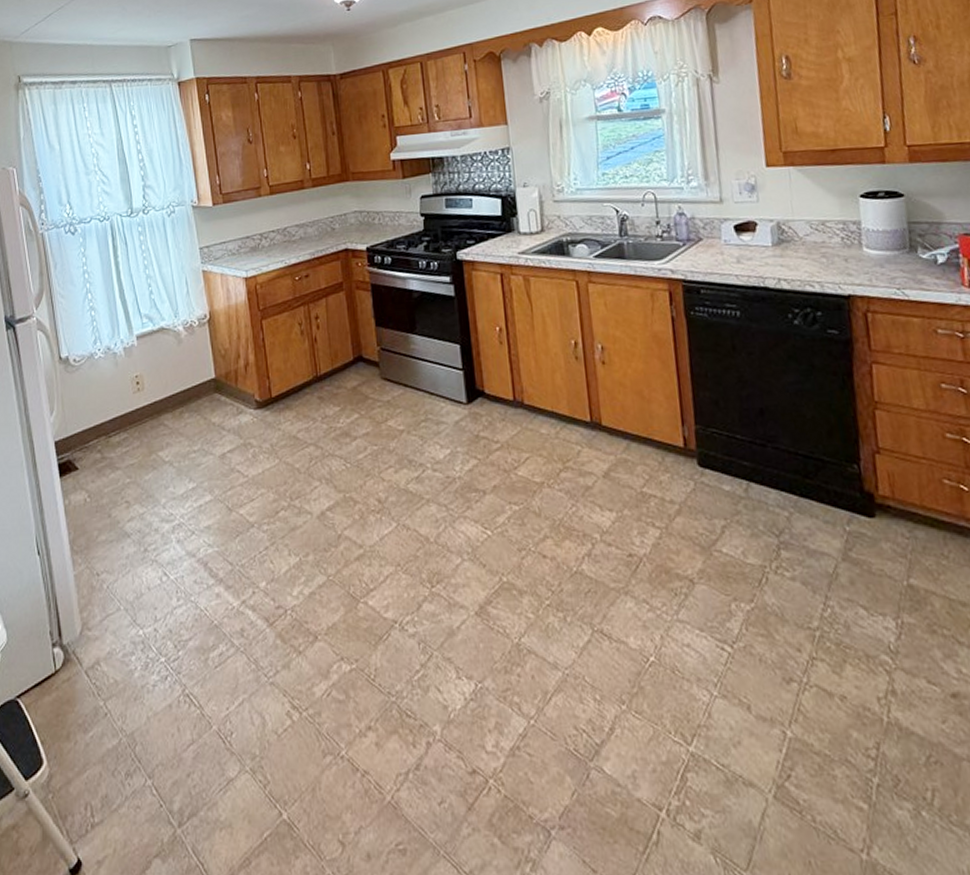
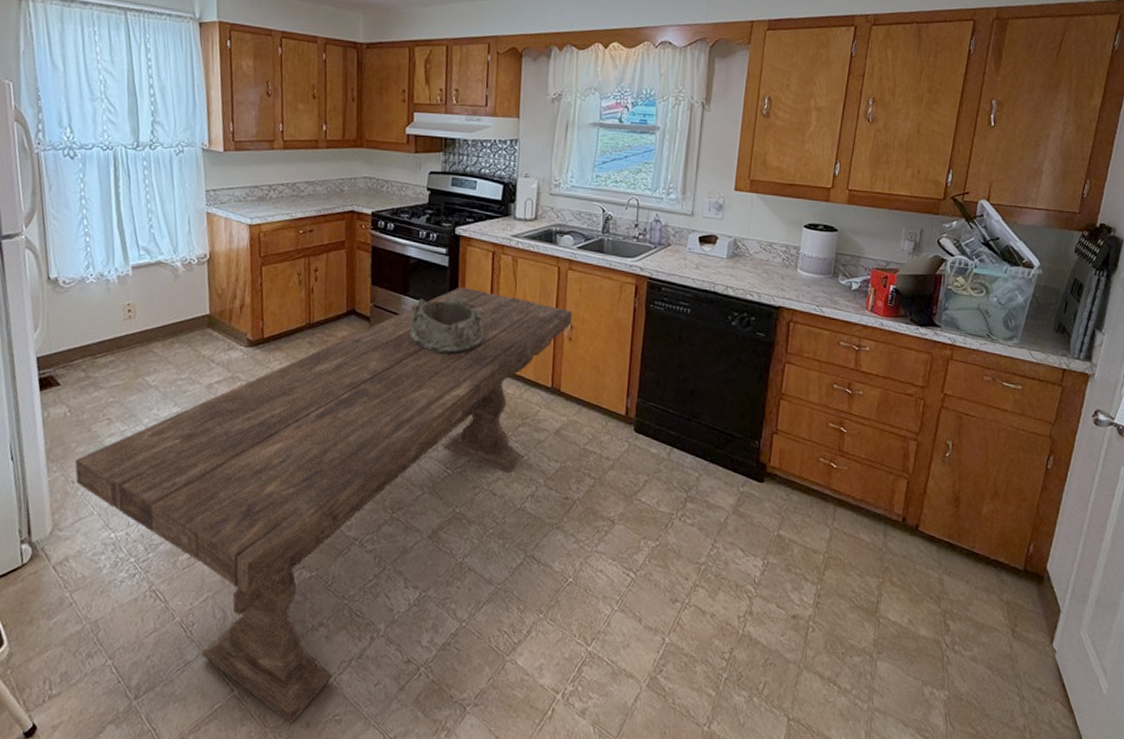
dining table: none [99,316,602,855] -> present [75,287,573,724]
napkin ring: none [419,328,505,396] -> present [409,296,484,354]

